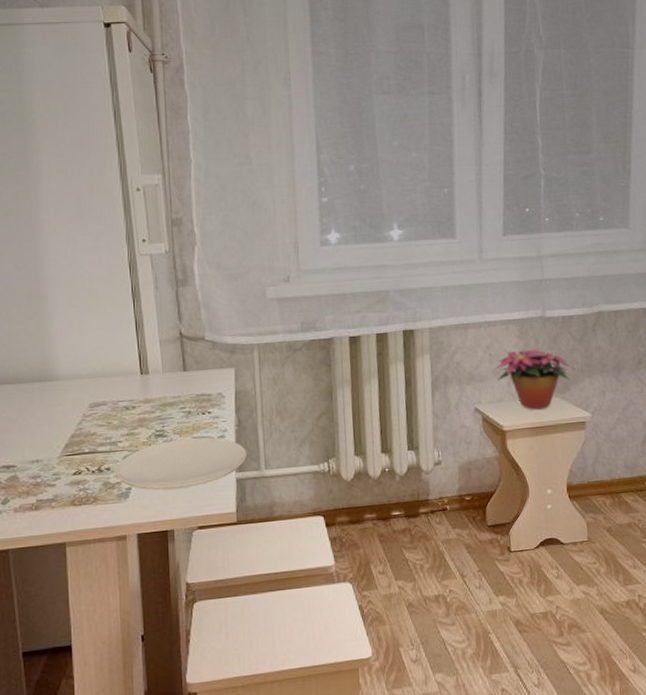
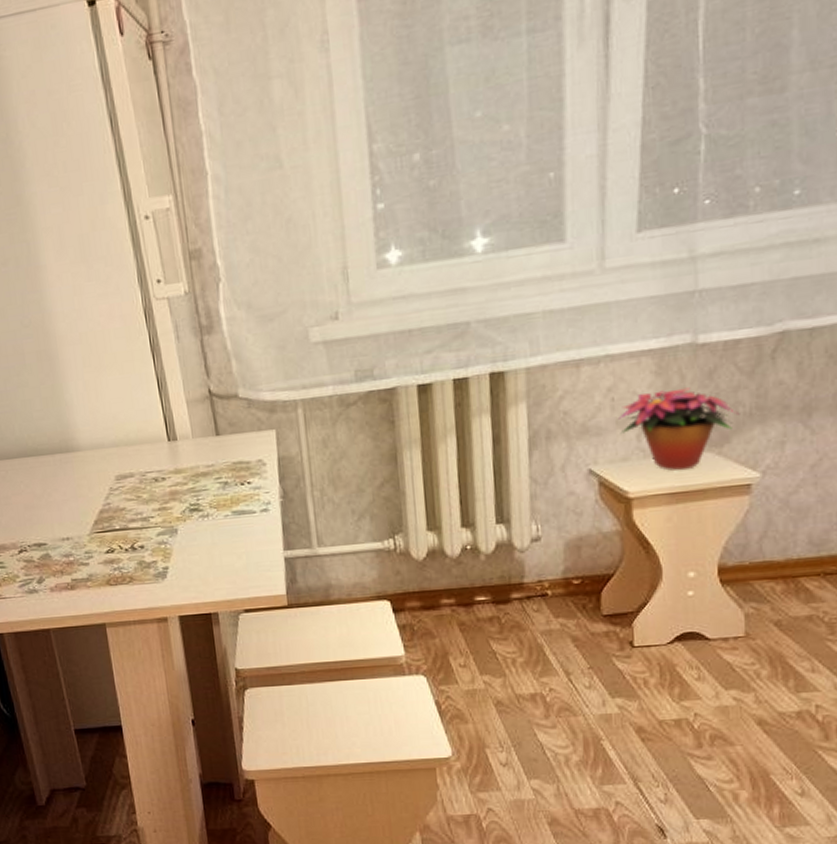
plate: present [116,437,246,490] -> none [150,511,295,570]

